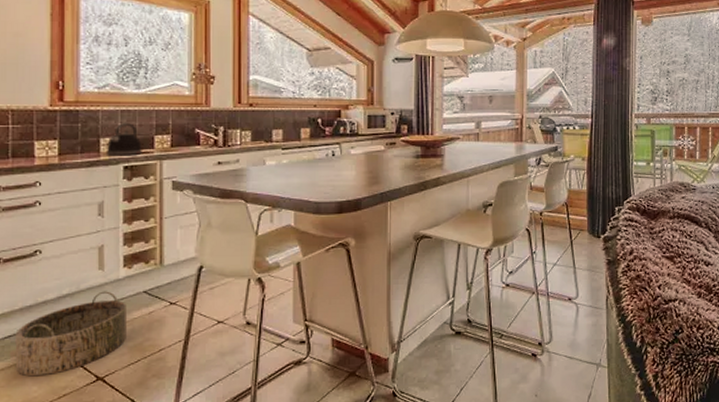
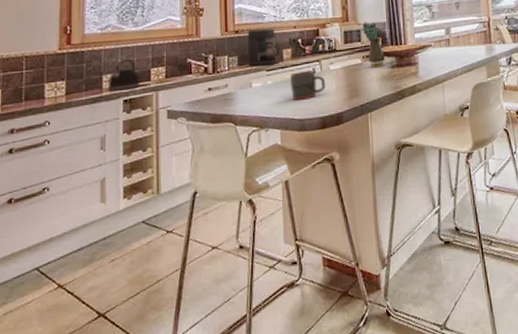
basket: present [15,291,126,377] -> none [22,223,126,317]
coffee maker: none [262,104,298,144] -> present [247,28,281,67]
mug: none [307,153,344,182] -> present [290,70,325,100]
vase: none [388,106,410,157] -> present [362,21,385,69]

